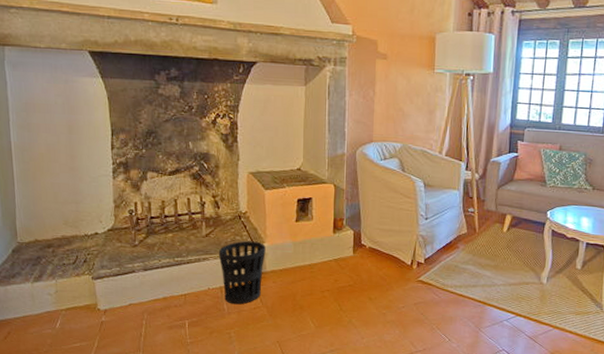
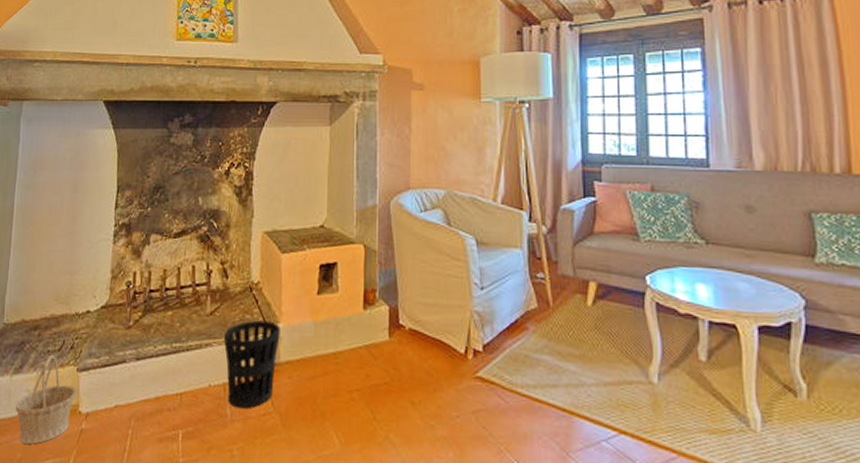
basket: none [40,266,94,333] -> present [15,354,77,444]

